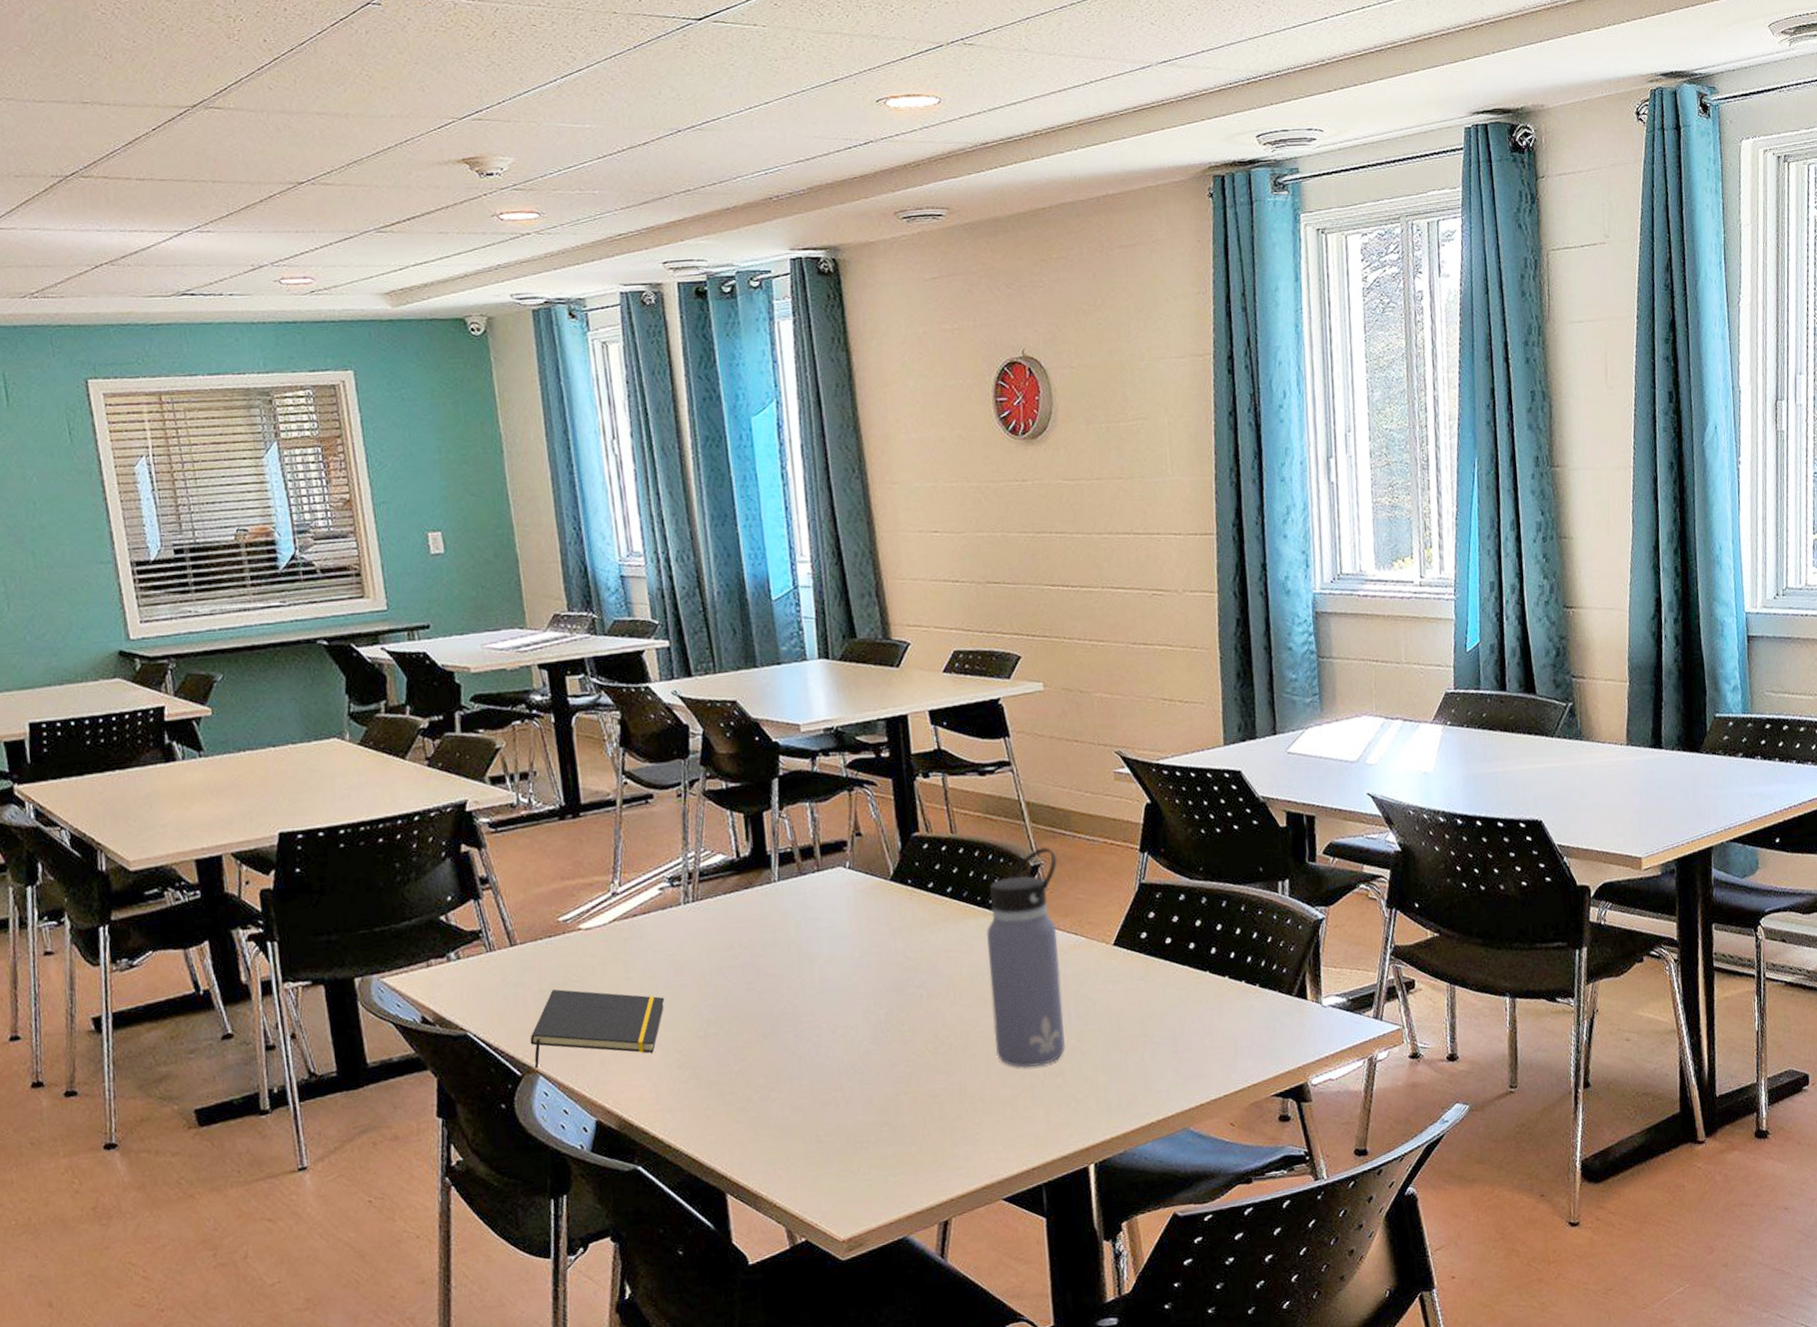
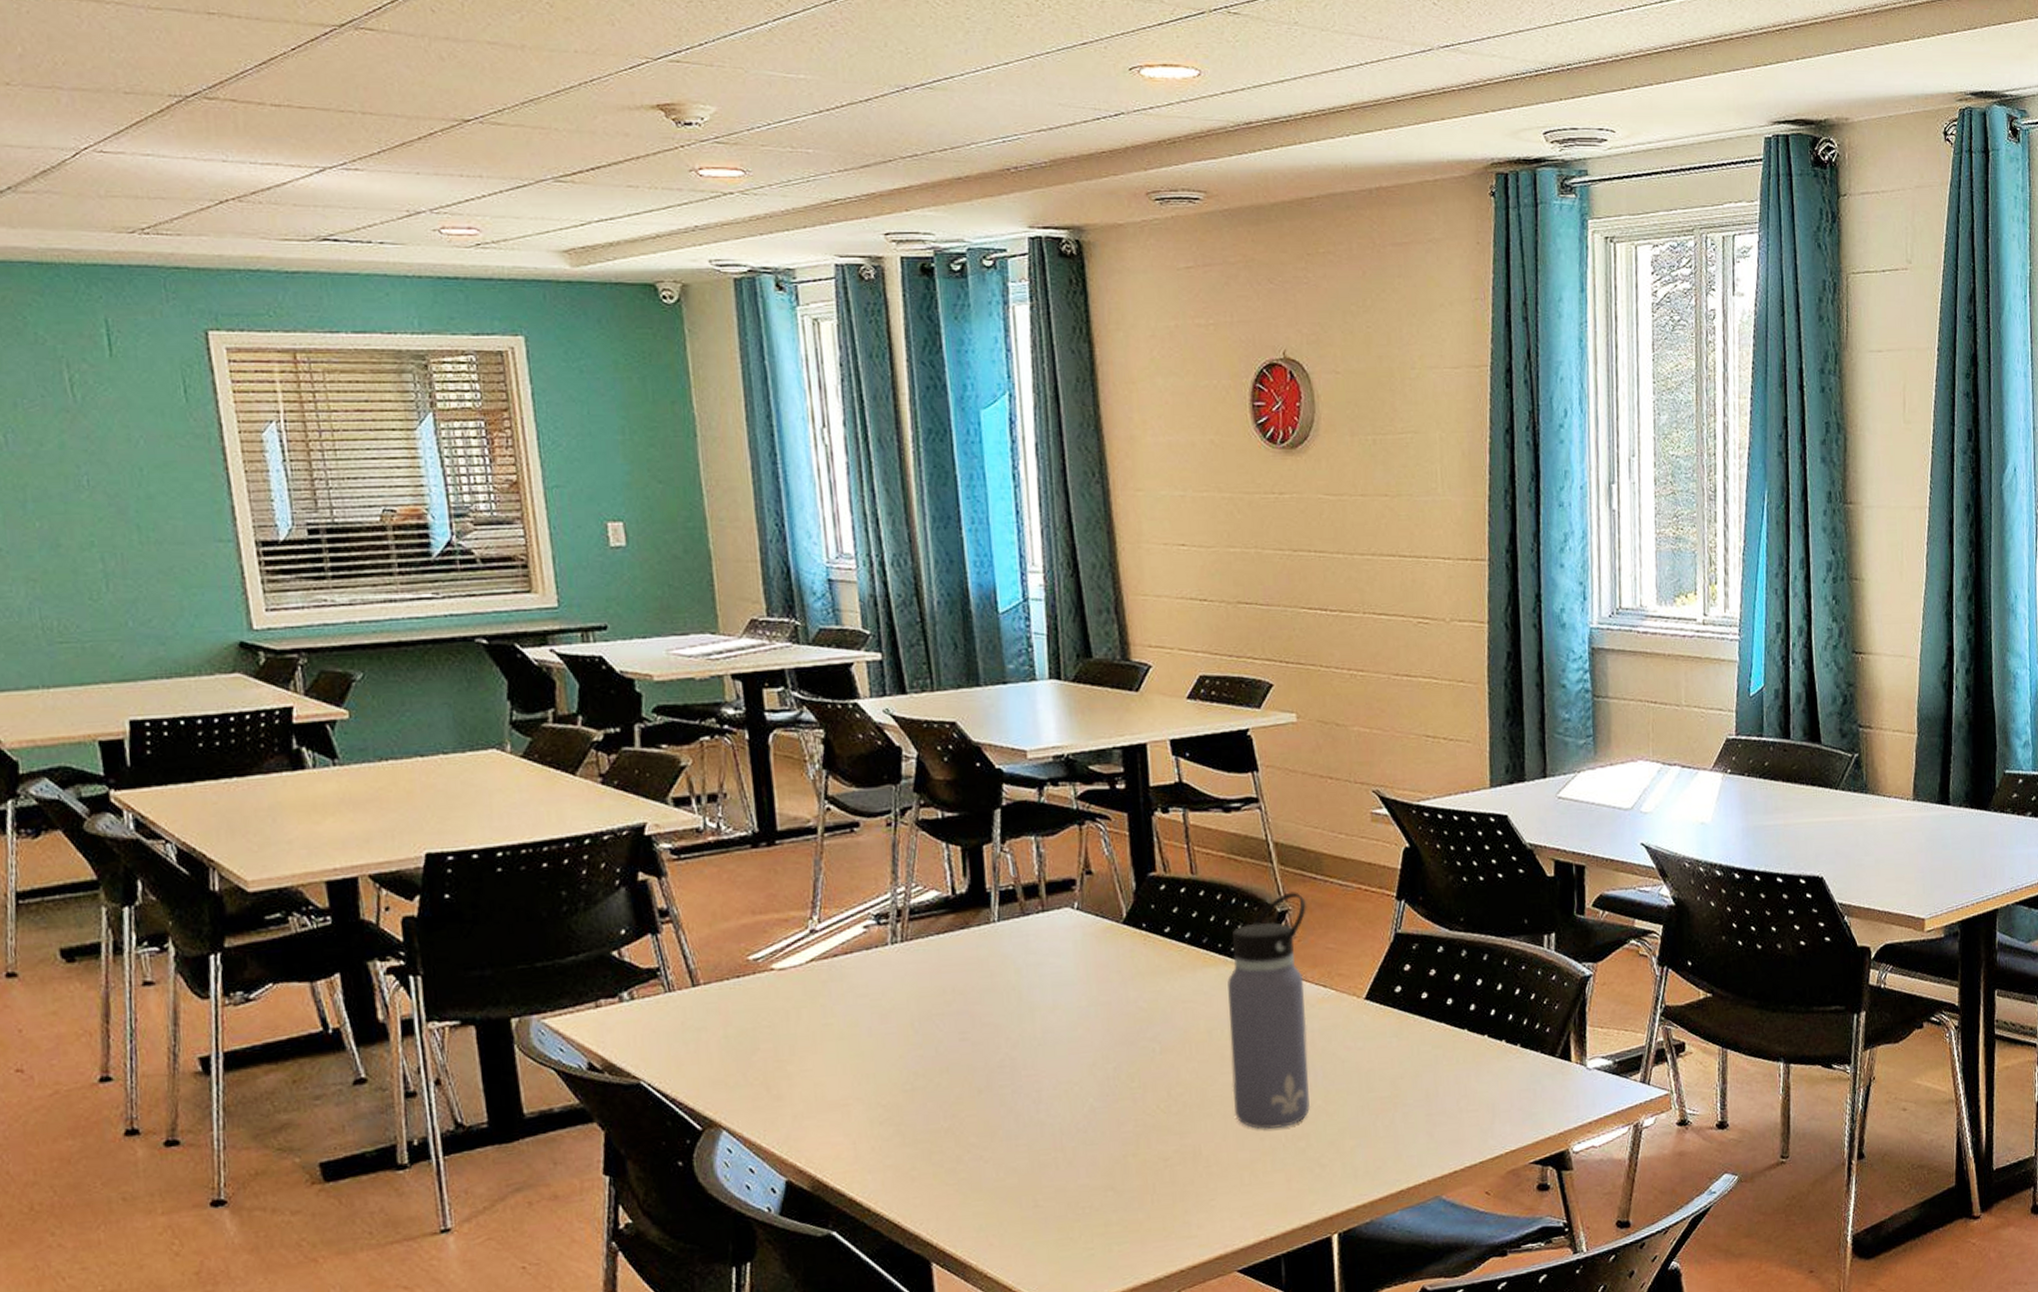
notepad: present [530,989,665,1069] -> none [712,1034,867,1123]

